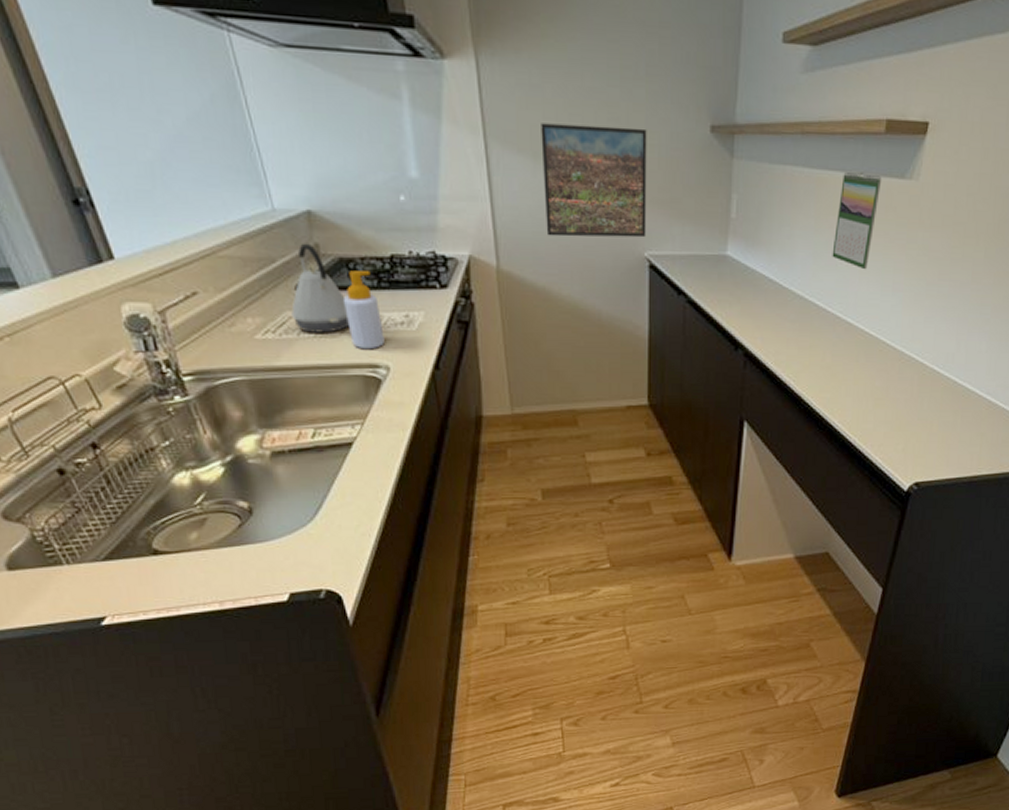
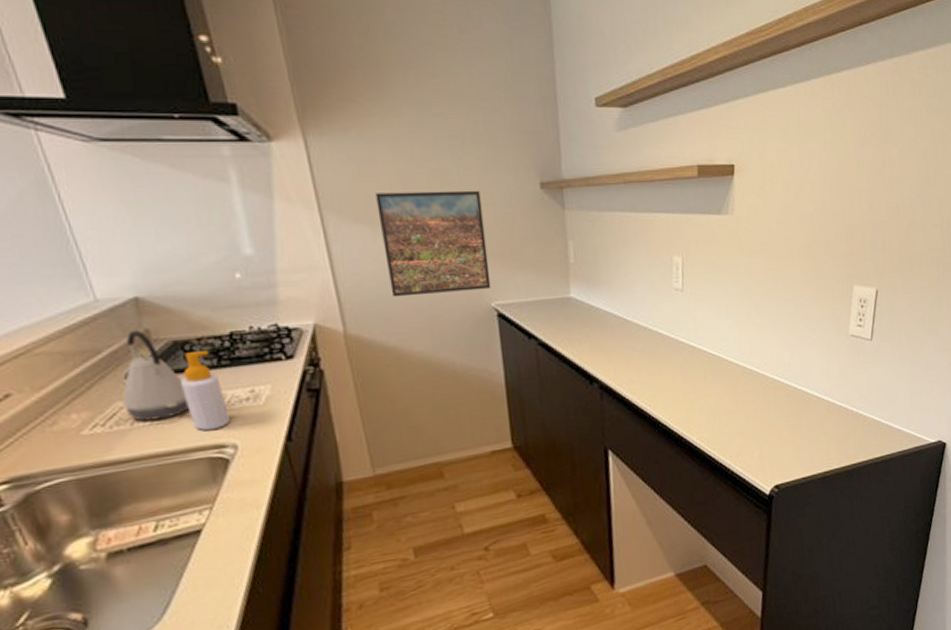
calendar: present [832,171,882,270] -> none [666,211,702,298]

